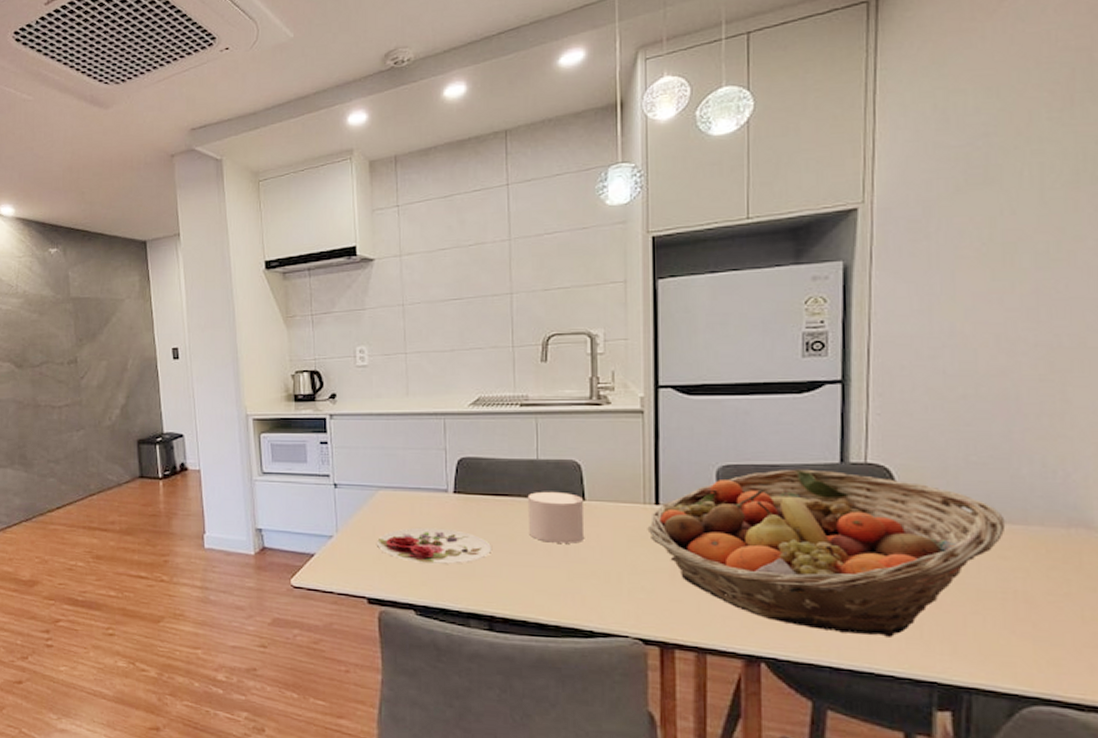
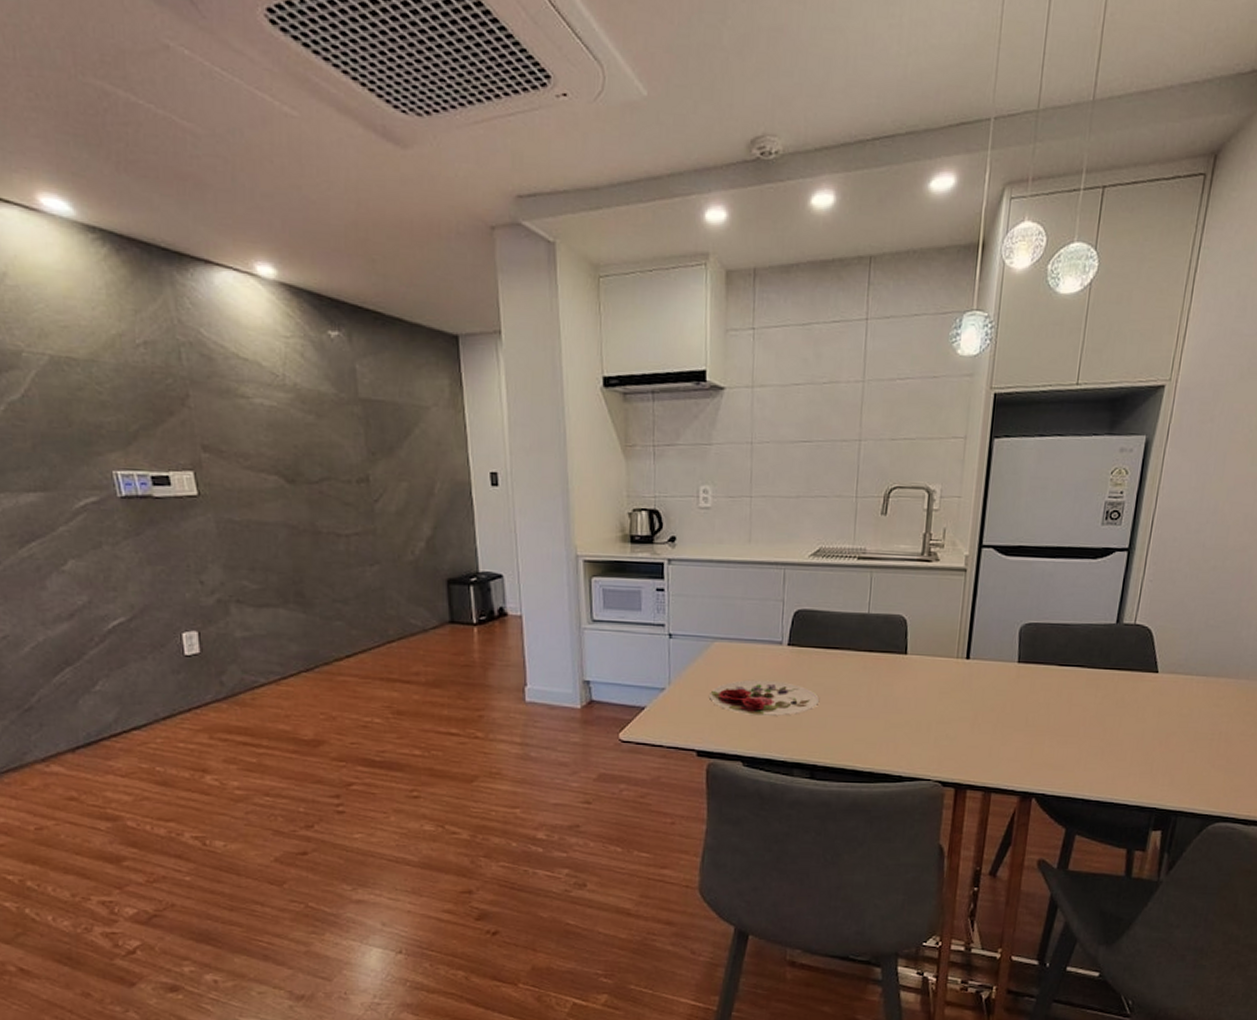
mug: present [527,491,585,544] -> none [854,645,905,695]
fruit basket: present [647,469,1006,637] -> none [957,628,1224,773]

